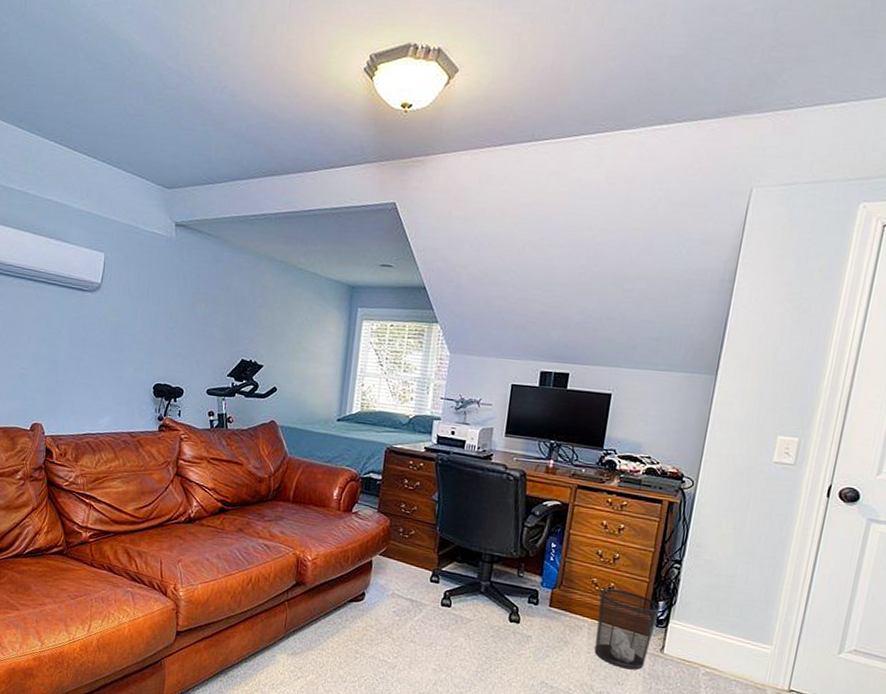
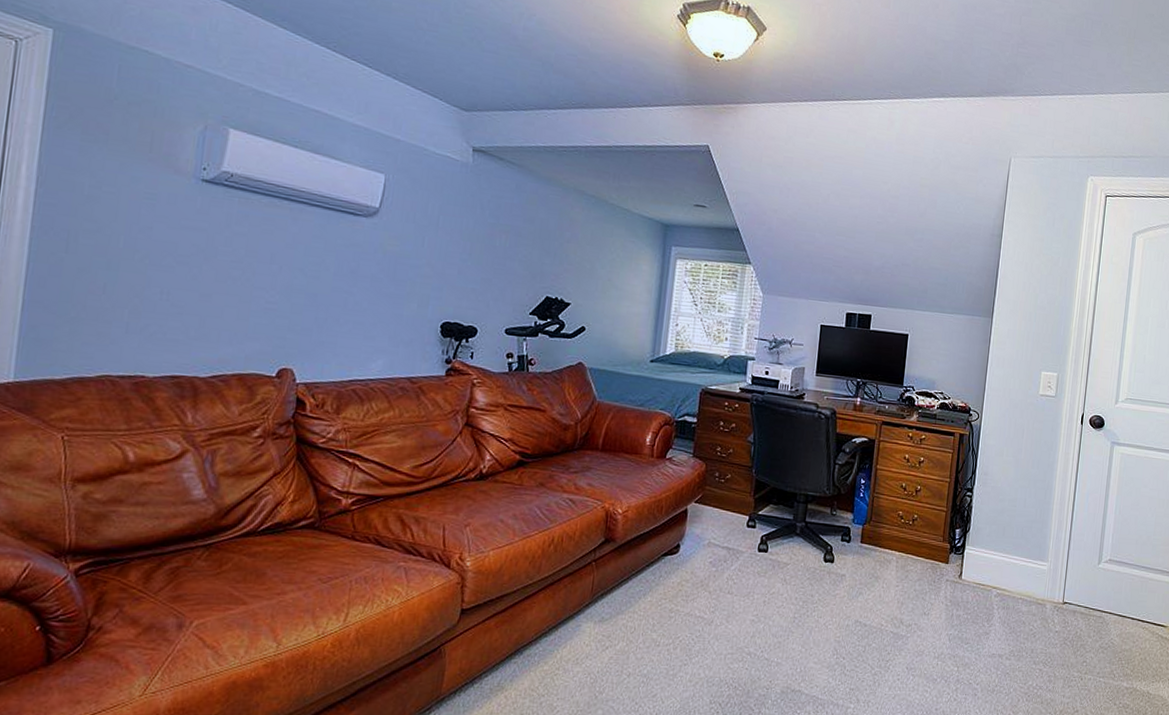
waste bin: present [594,588,661,670] -> none [902,520,957,599]

